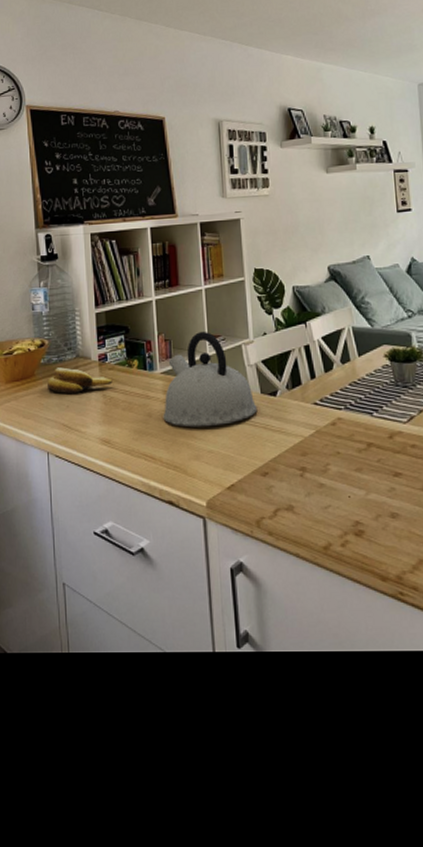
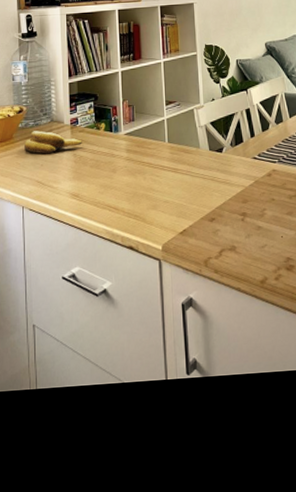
kettle: present [163,331,258,427] -> none [125,97,206,181]

